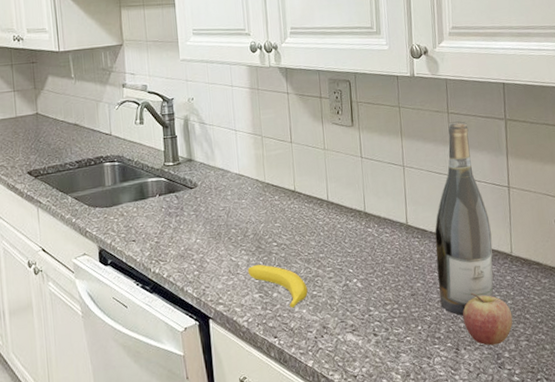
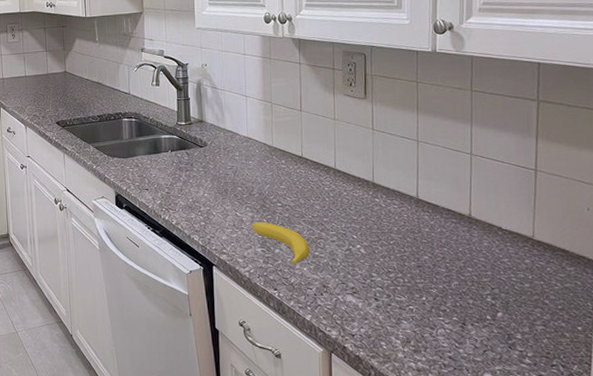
wine bottle: present [435,121,494,316] -> none [447,100,512,293]
fruit: present [462,292,513,346] -> none [472,271,529,326]

